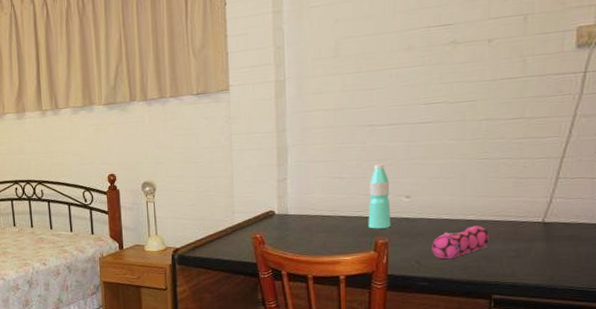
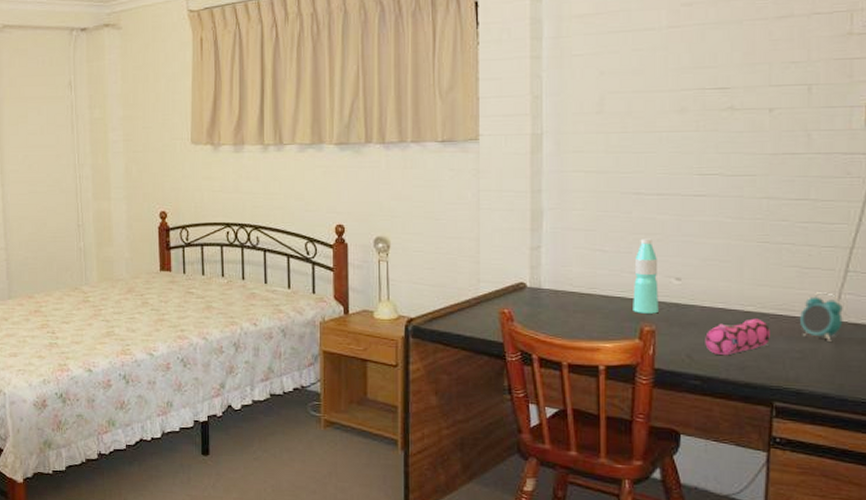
alarm clock: none [516,198,554,241] -> present [800,292,843,343]

